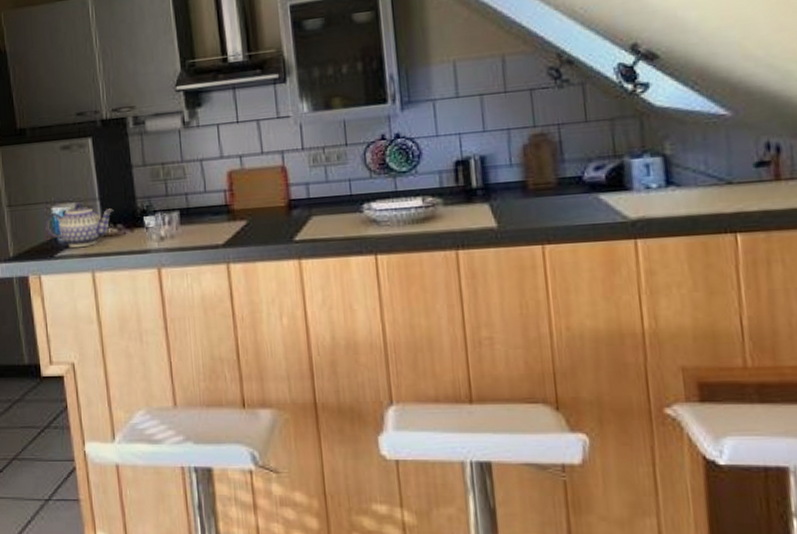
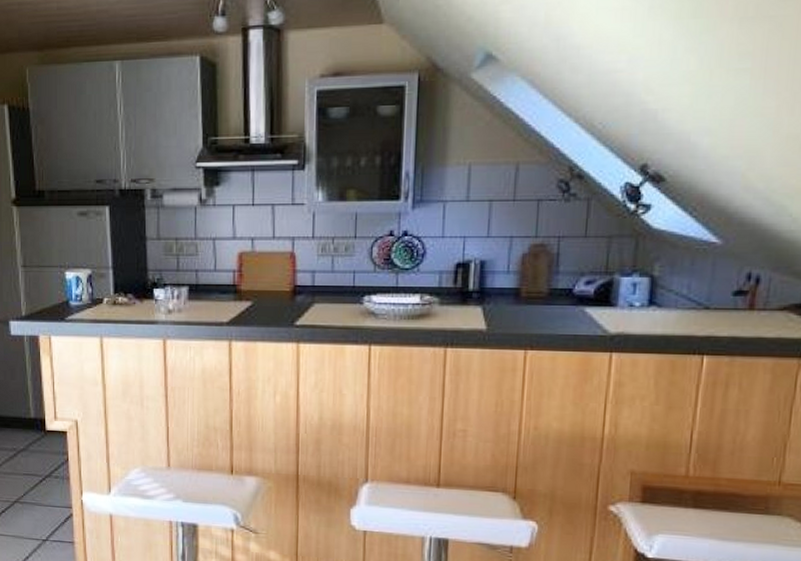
teapot: present [45,202,114,248] -> none [58,269,126,313]

